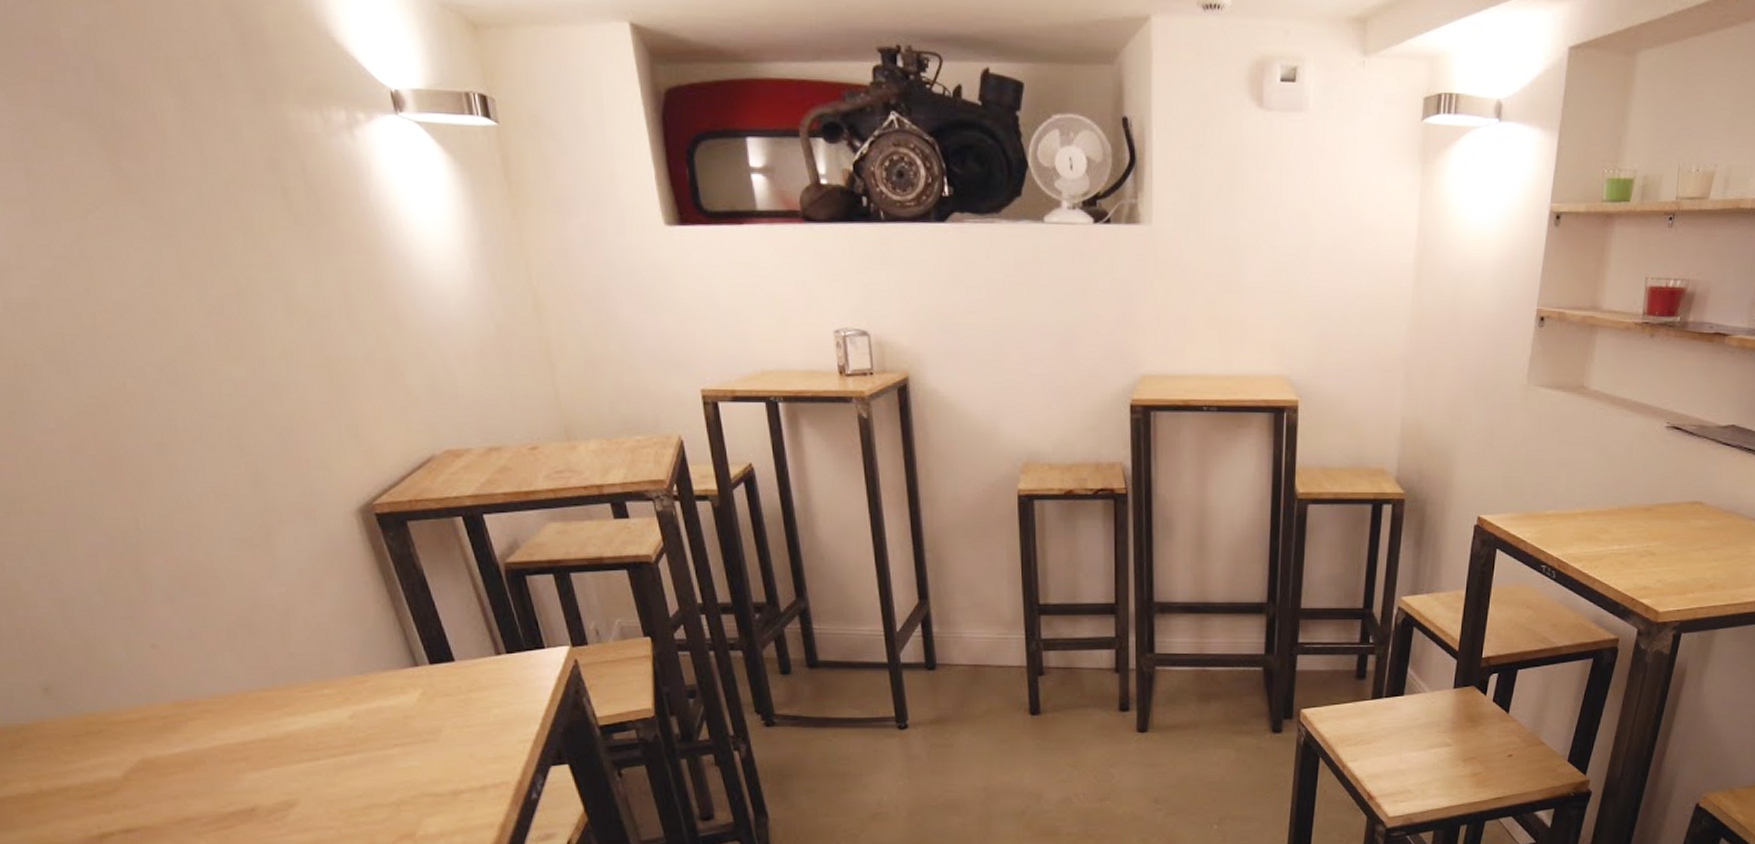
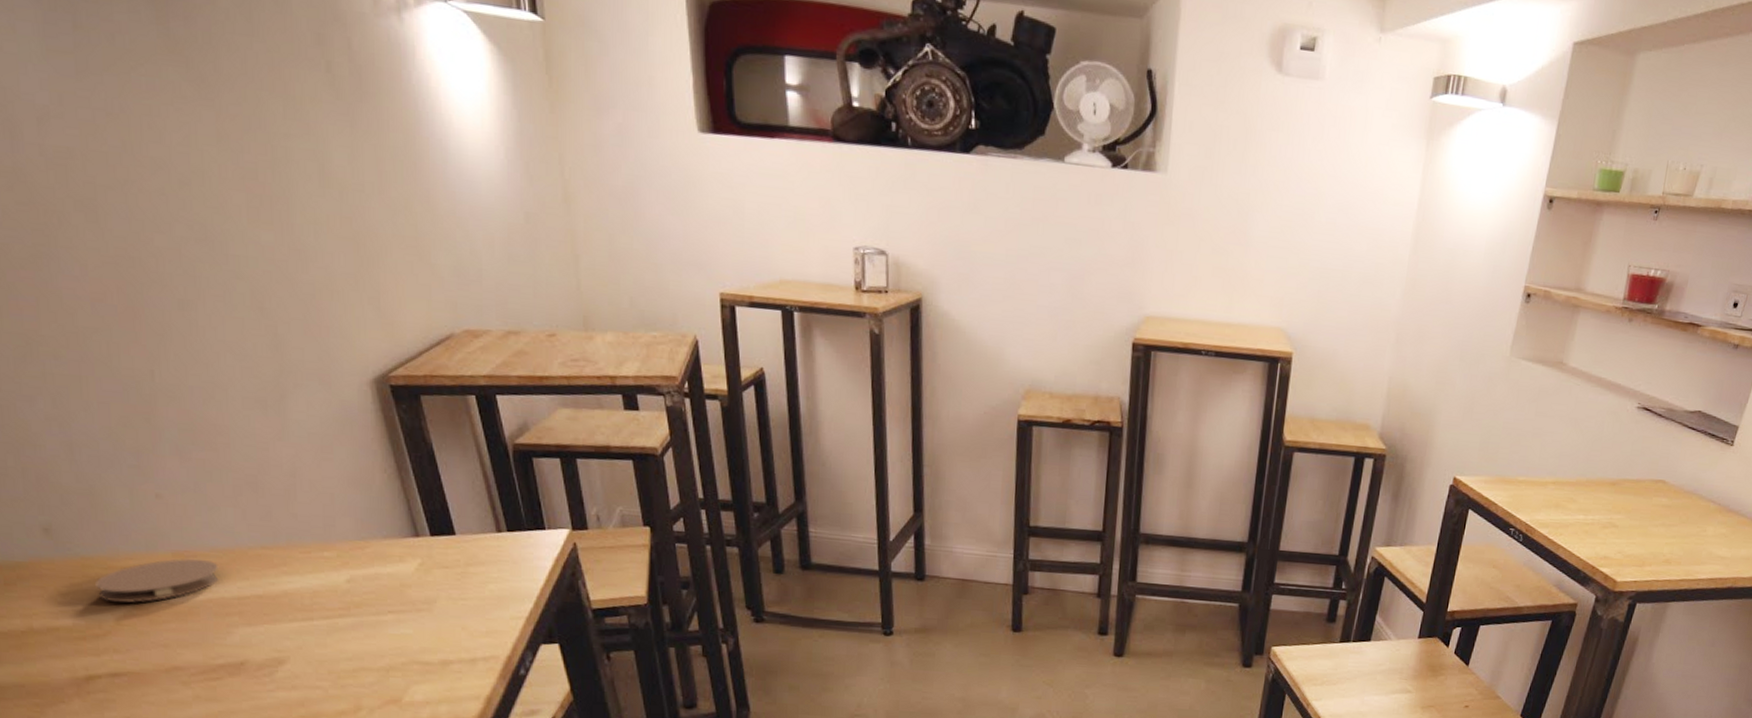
coaster: none [100,706,223,758] -> present [95,558,219,603]

